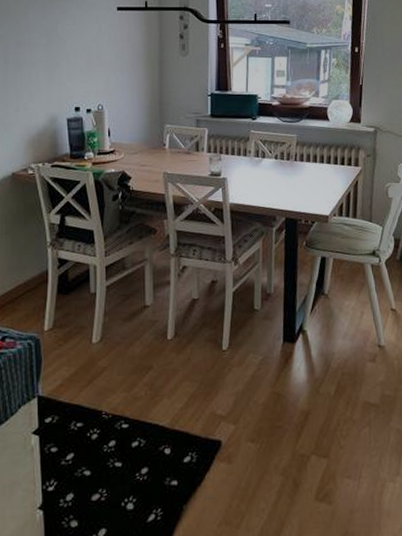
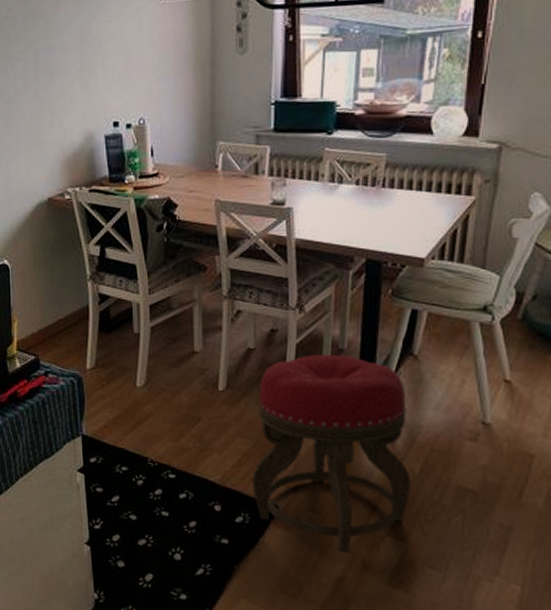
stool: none [197,298,329,477] -> present [251,354,411,554]

